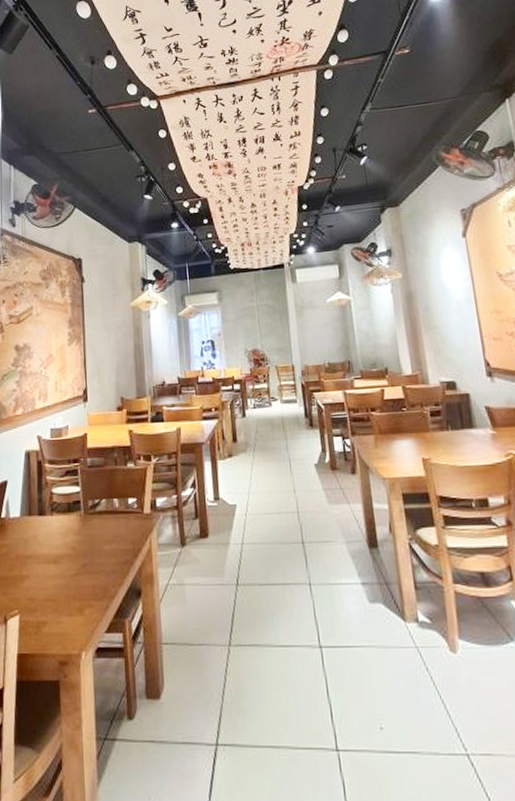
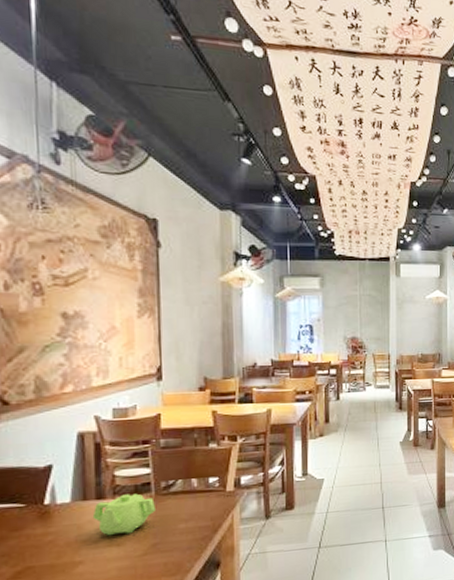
teapot: none [35,511,86,553] -> present [92,493,157,536]

